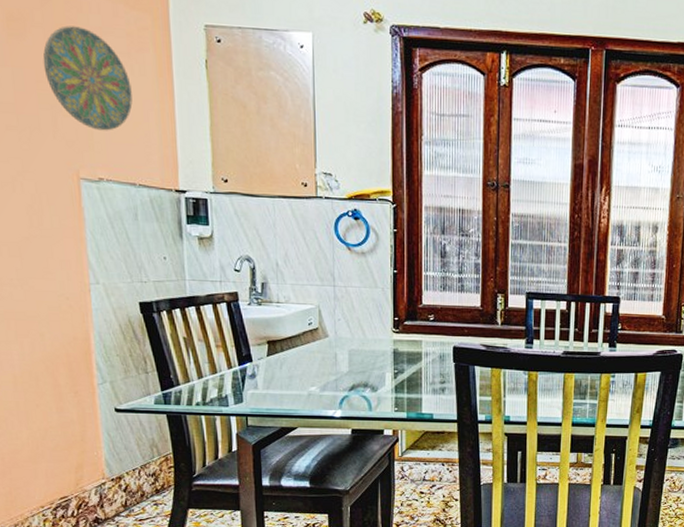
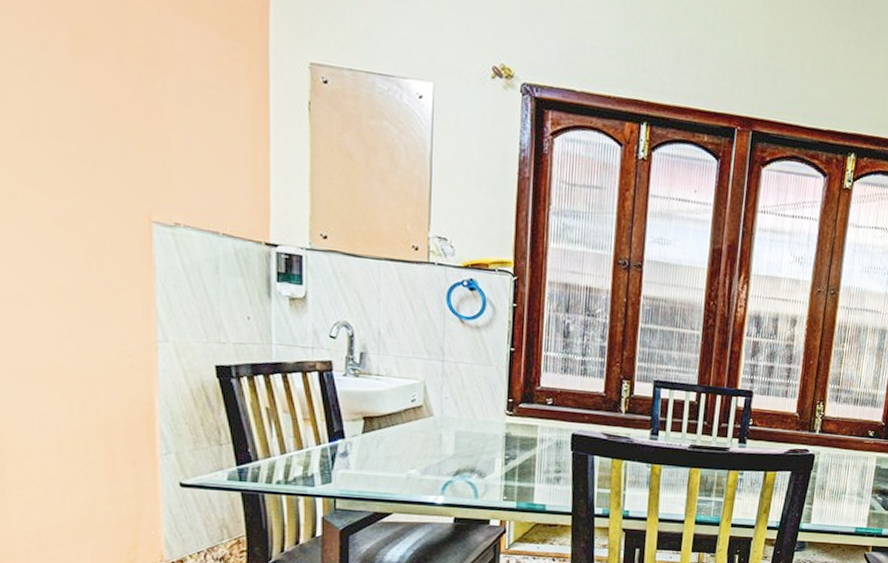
decorative plate: present [43,25,133,131] -> none [114,47,220,171]

